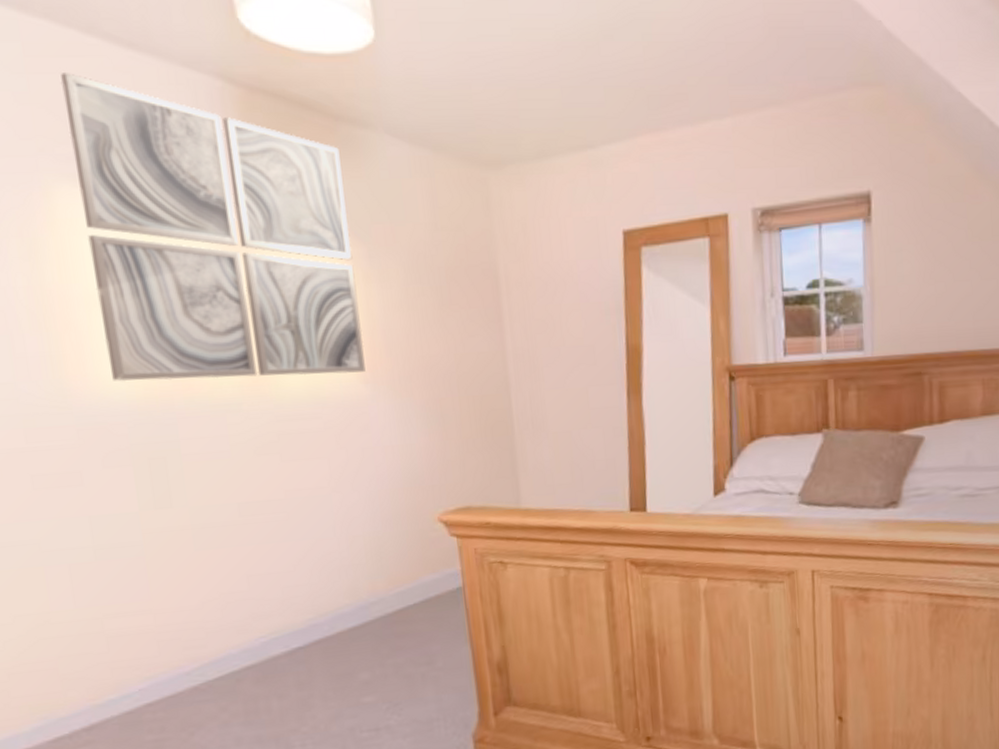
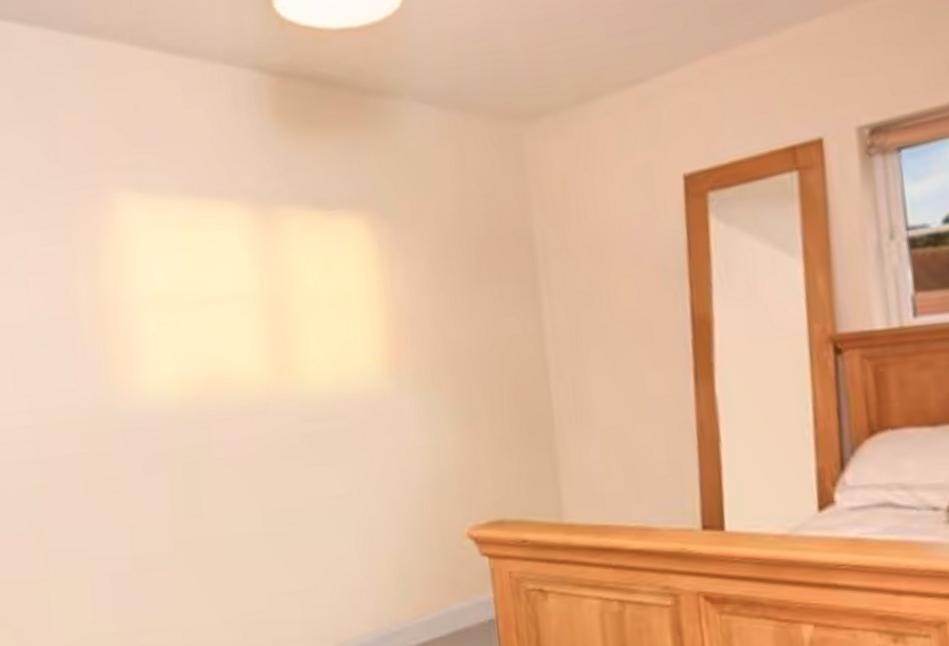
wall art: present [60,73,366,382] -> none [124,87,390,385]

